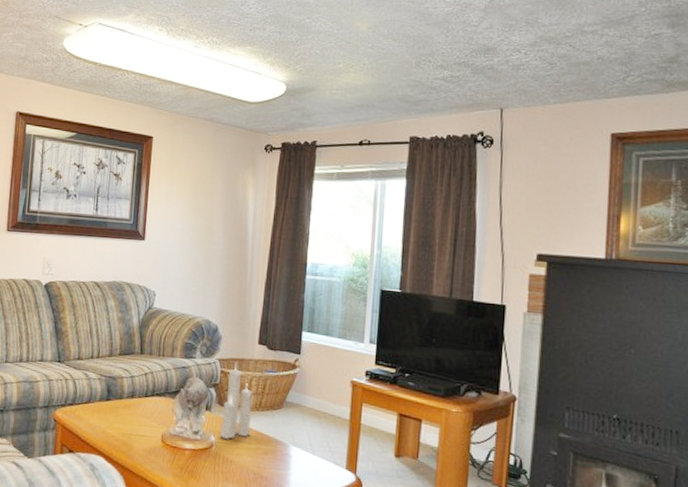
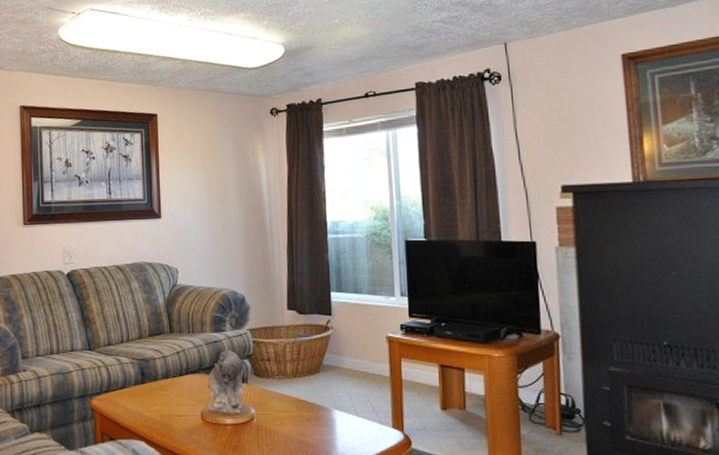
candle: present [219,363,253,439] -> none [259,332,291,410]

